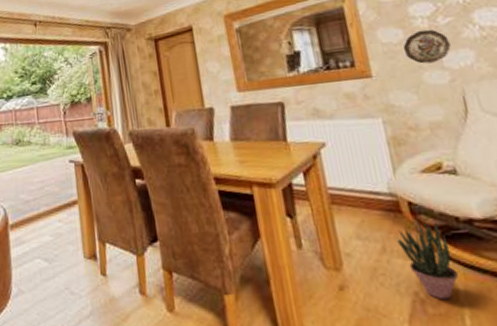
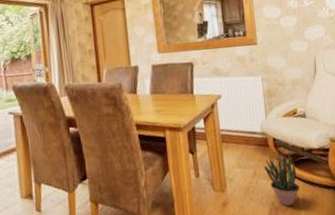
decorative plate: present [402,29,451,64] -> none [279,9,310,36]

